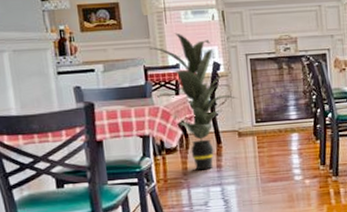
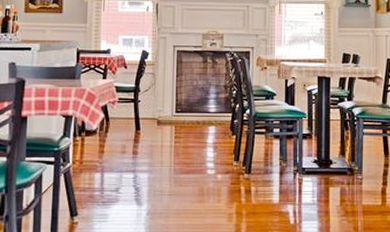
indoor plant: present [150,33,238,171] -> none [85,20,162,155]

